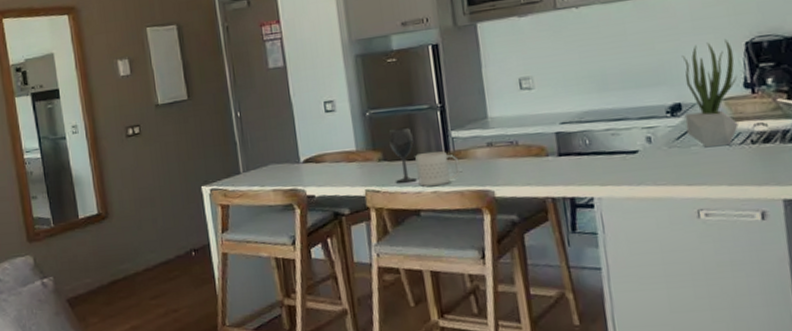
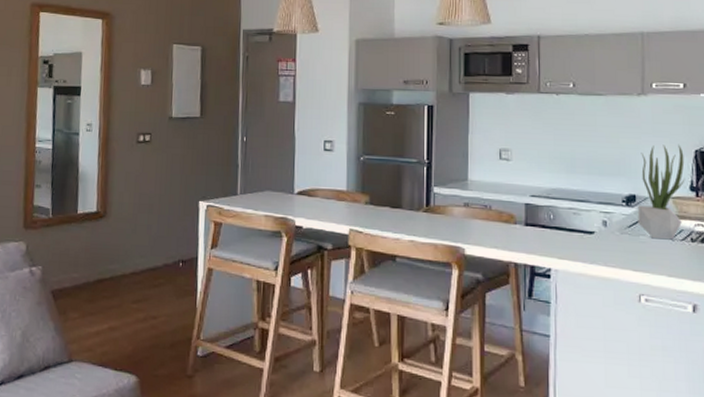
wine glass: present [389,127,417,183] -> none [378,176,399,228]
mug: present [415,151,461,187] -> none [398,203,438,236]

